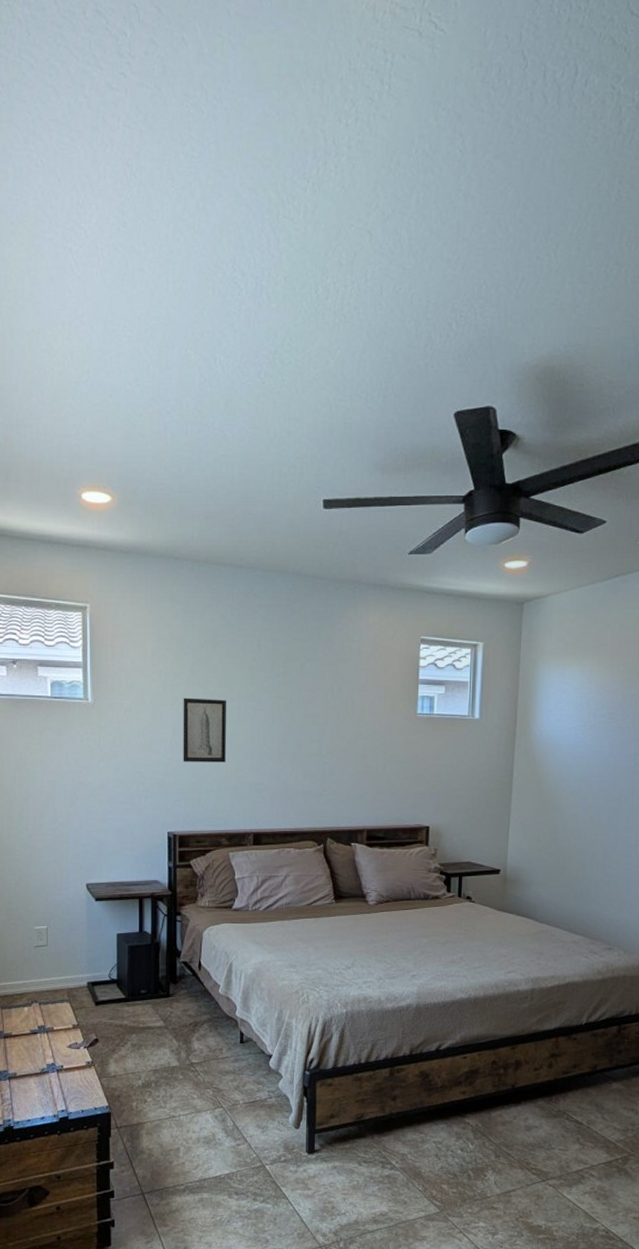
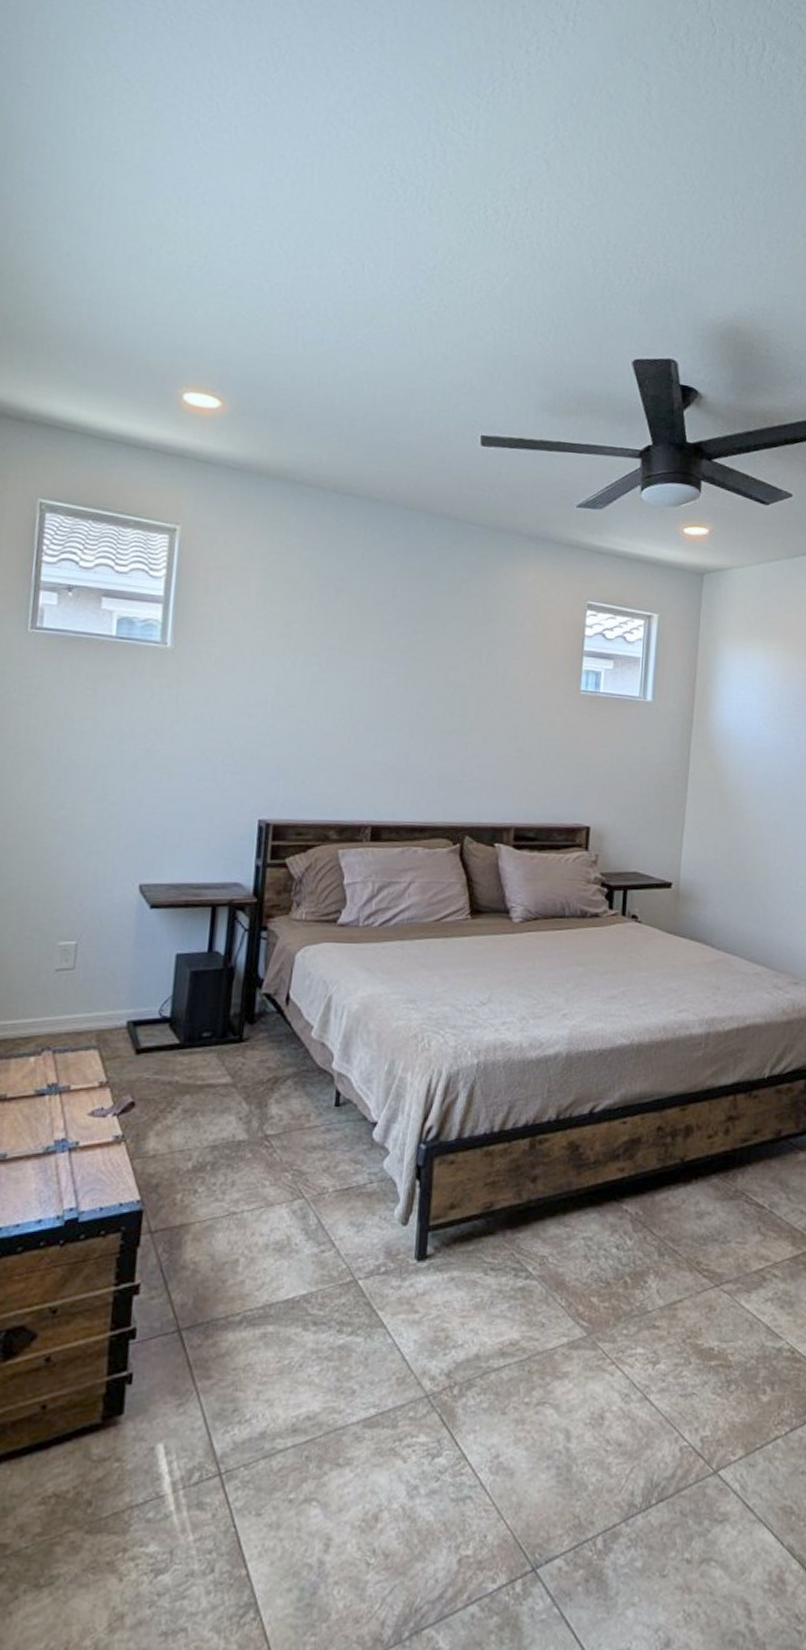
wall art: present [183,698,226,763] -> none [286,650,348,735]

